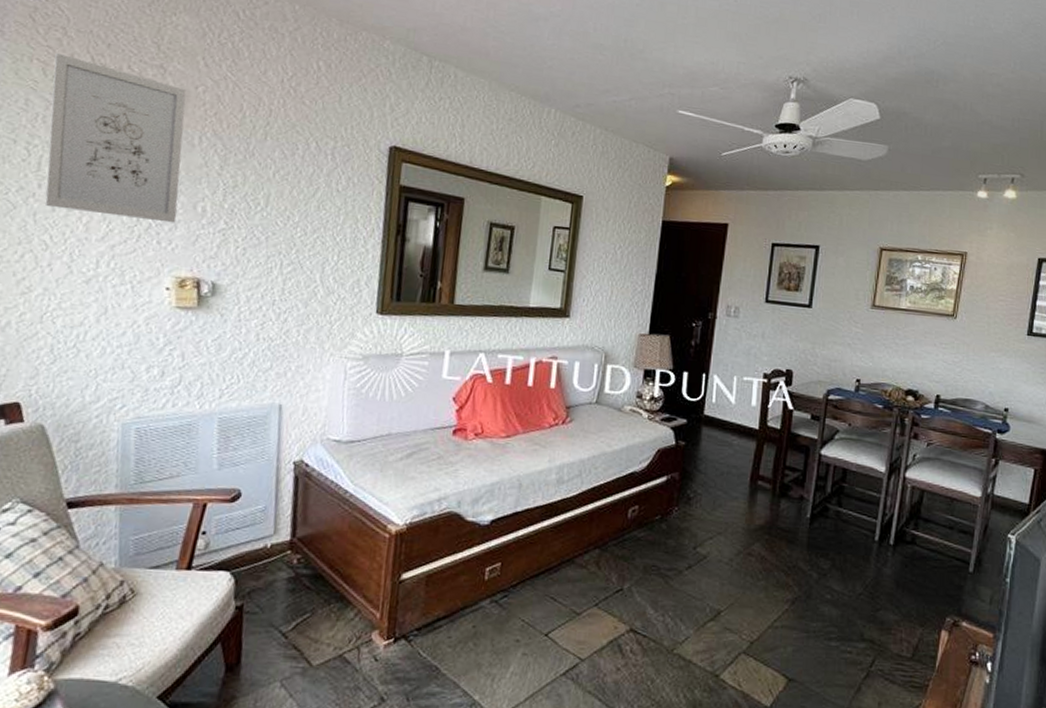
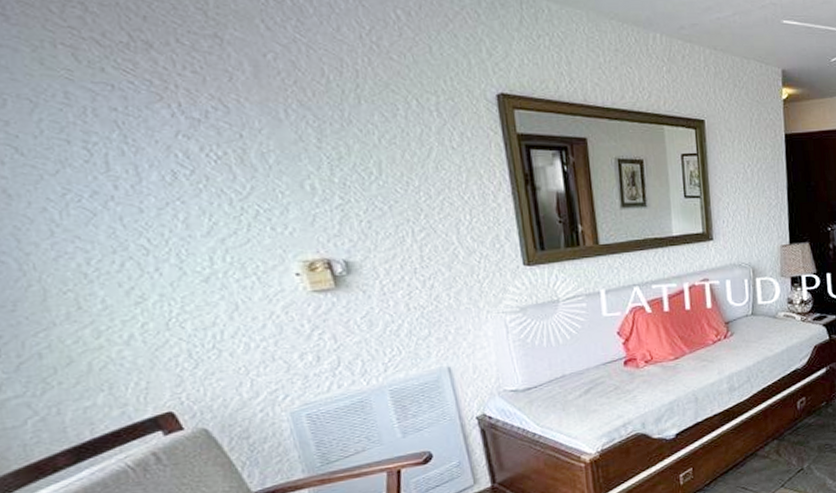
wall art: present [45,52,187,223] -> none [82,33,286,209]

